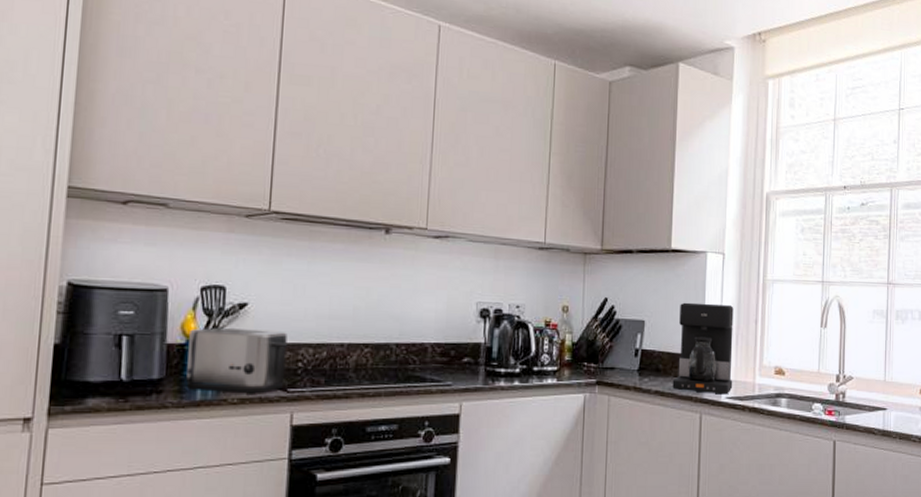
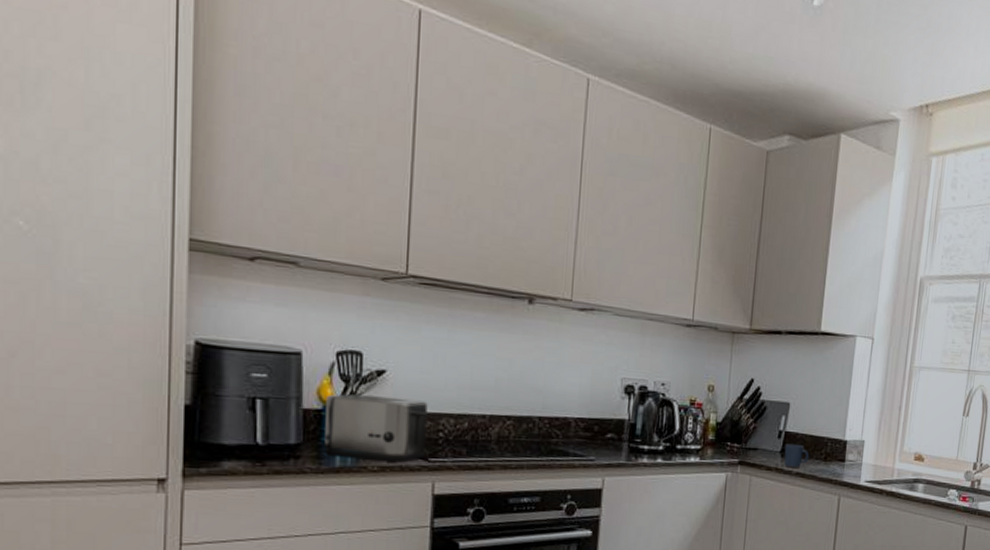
mug: none [642,362,668,387] -> present [784,443,810,468]
coffee maker: present [672,302,734,395] -> none [813,386,879,478]

